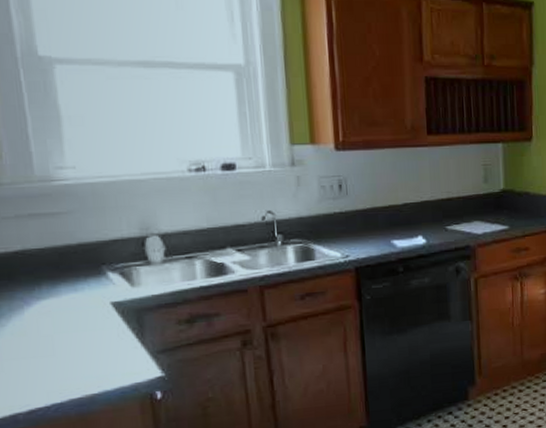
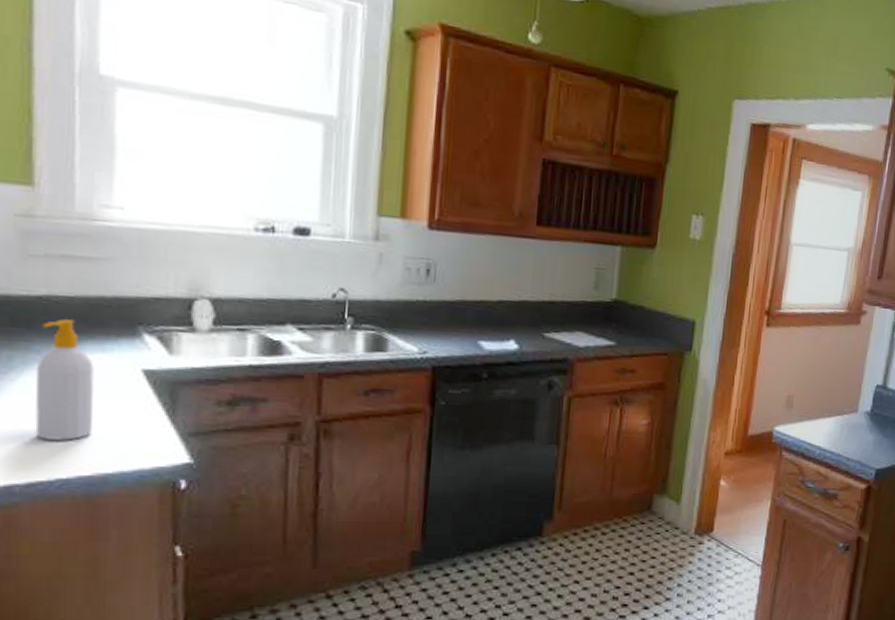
soap bottle: none [21,268,77,373] -> present [35,319,94,441]

